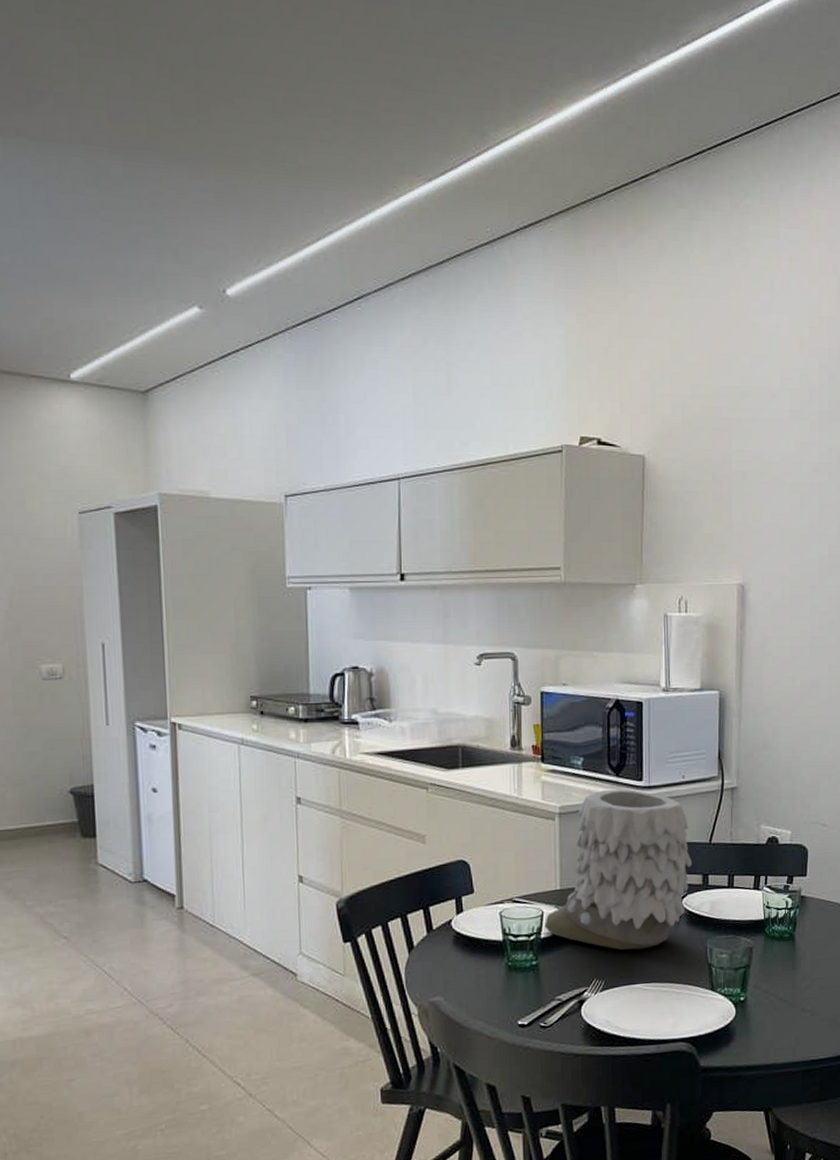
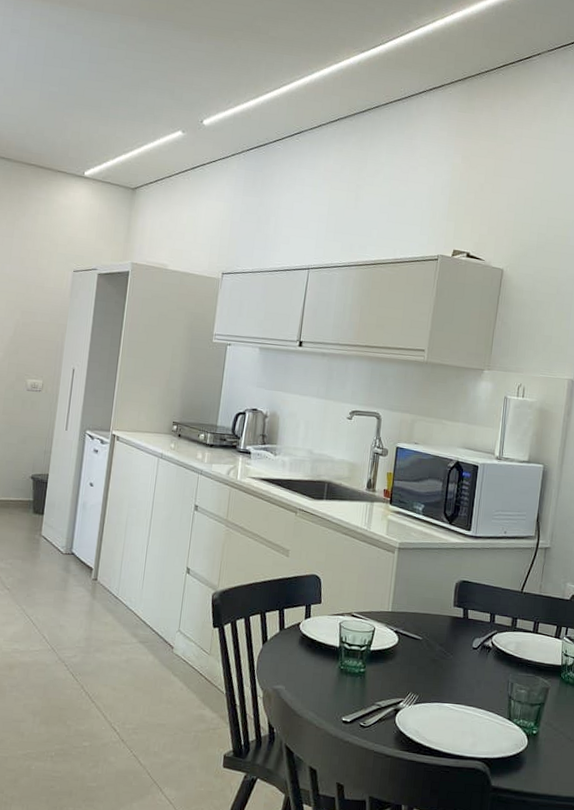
vase: present [543,789,692,951] -> none [374,534,505,674]

